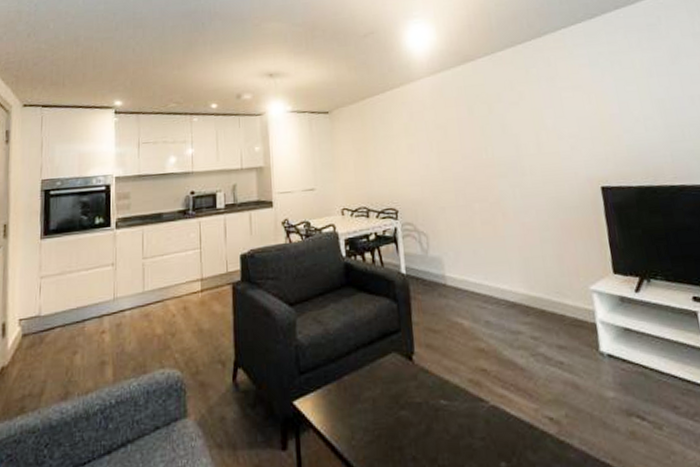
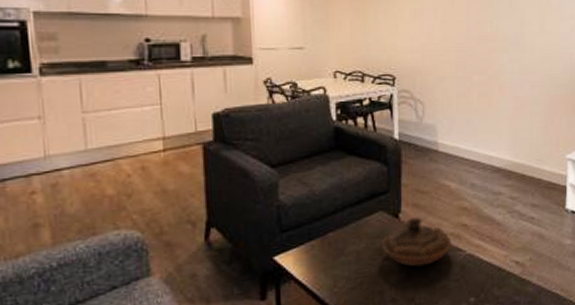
decorative bowl: none [395,359,473,419] -> present [380,217,452,267]

